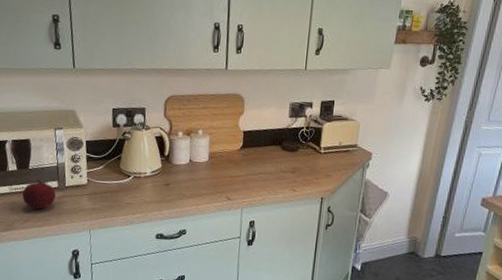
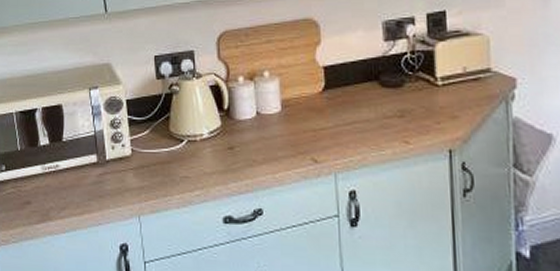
fruit: present [22,179,56,210] -> none [57,153,95,193]

